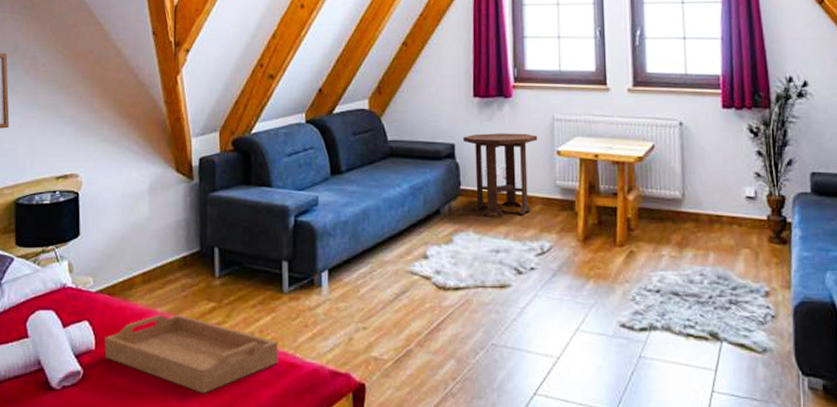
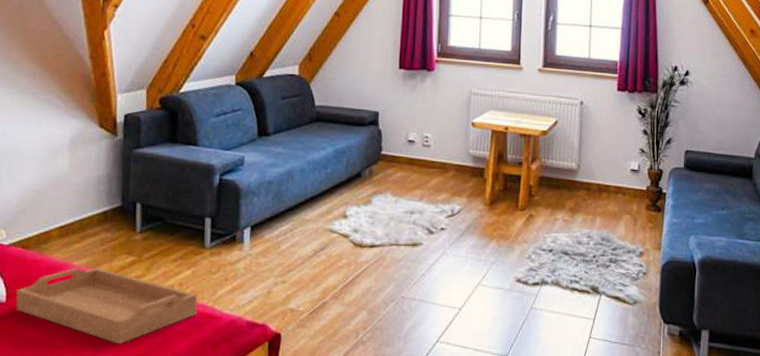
side table: present [463,133,538,217] -> none [387,103,456,181]

